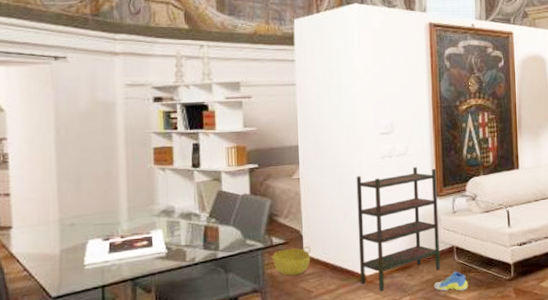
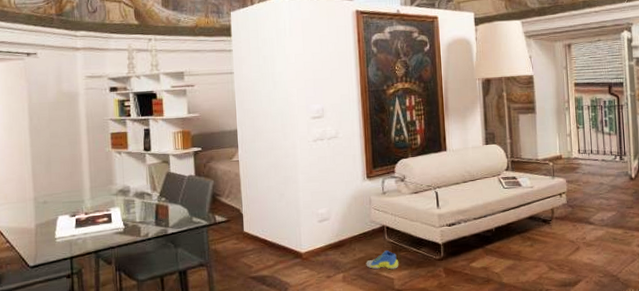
basket: present [270,246,311,276] -> none [214,224,250,252]
bookshelf: present [356,167,440,291] -> none [290,149,371,268]

